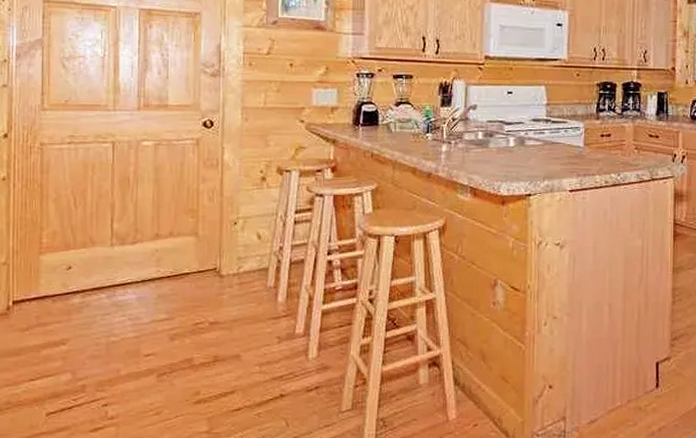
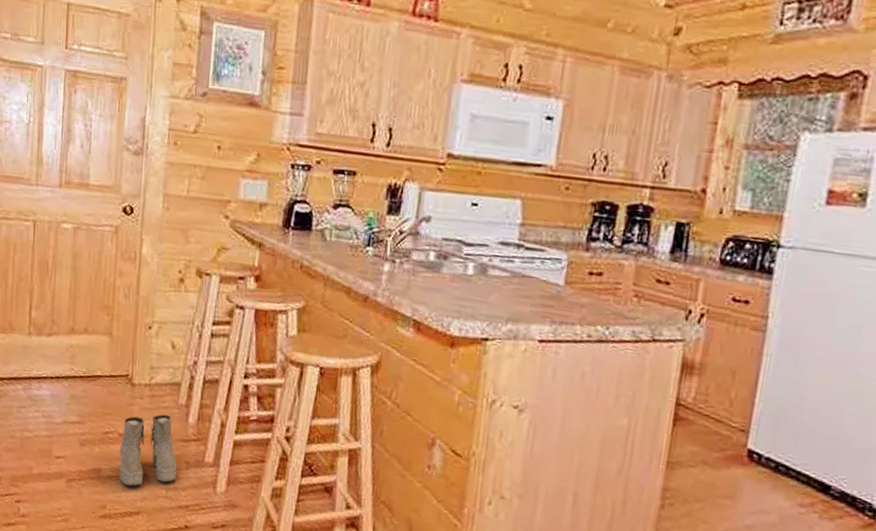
boots: none [211,298,270,370] -> present [119,414,178,487]

